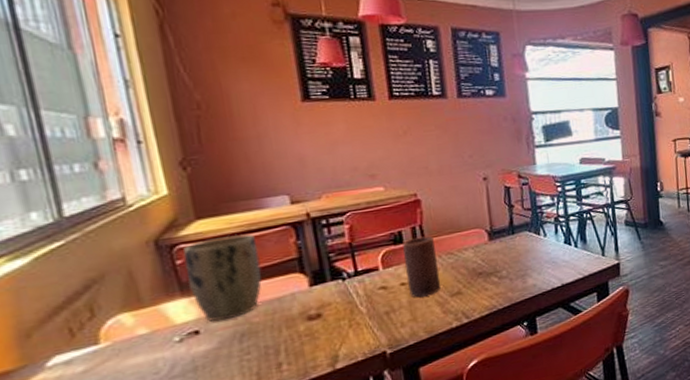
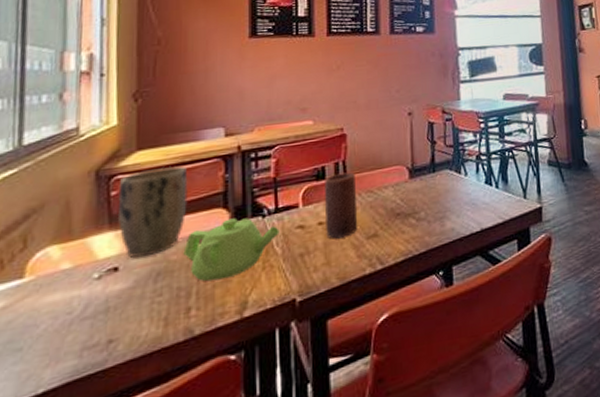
teapot: none [265,281,362,340] -> present [183,217,279,281]

